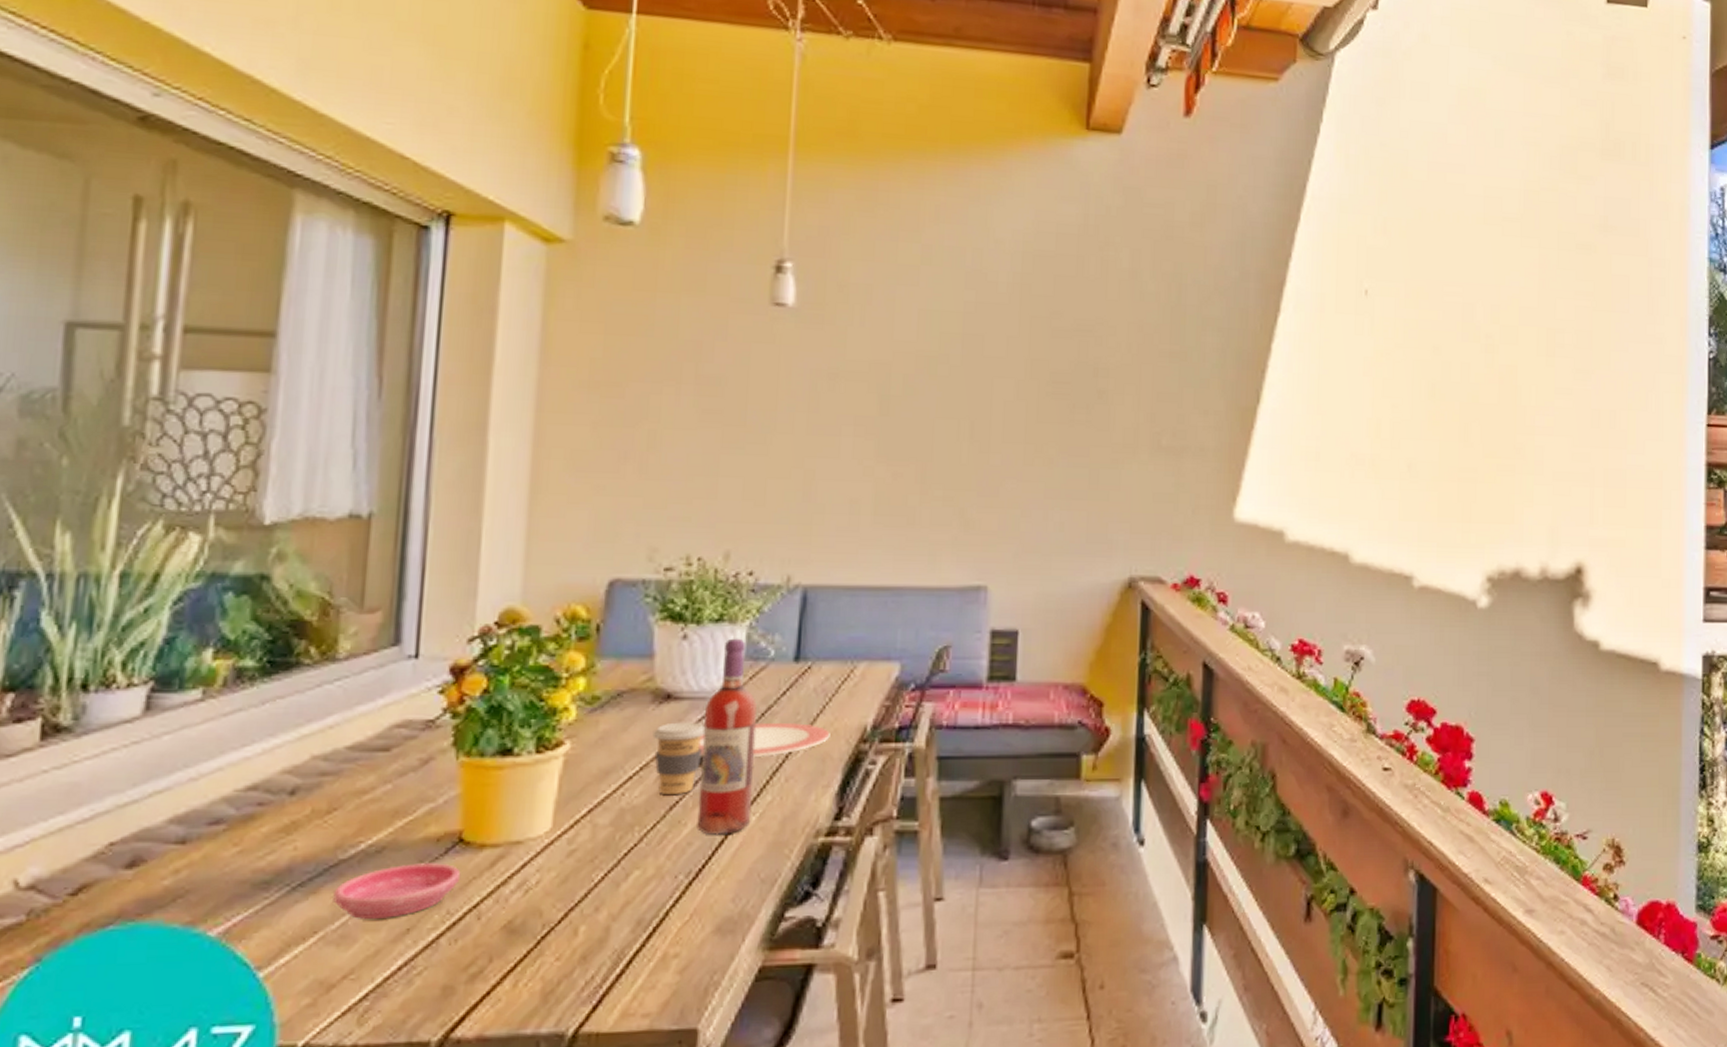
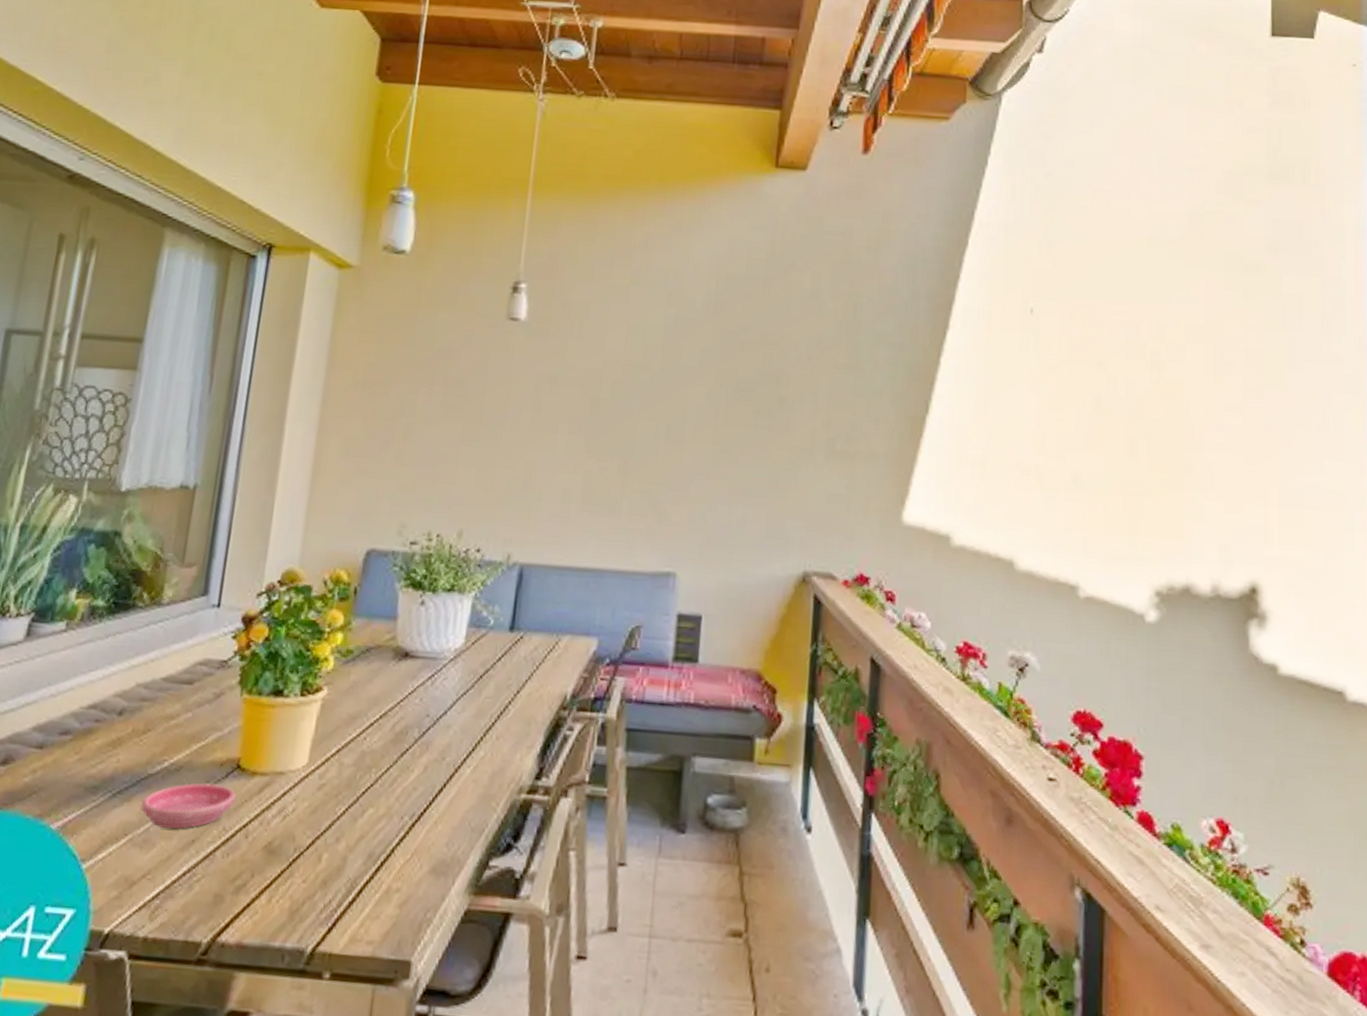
coffee cup: present [652,721,705,794] -> none [391,677,433,743]
wine bottle: present [697,638,757,835] -> none [421,606,477,783]
plate: present [699,723,830,757] -> none [427,684,536,715]

